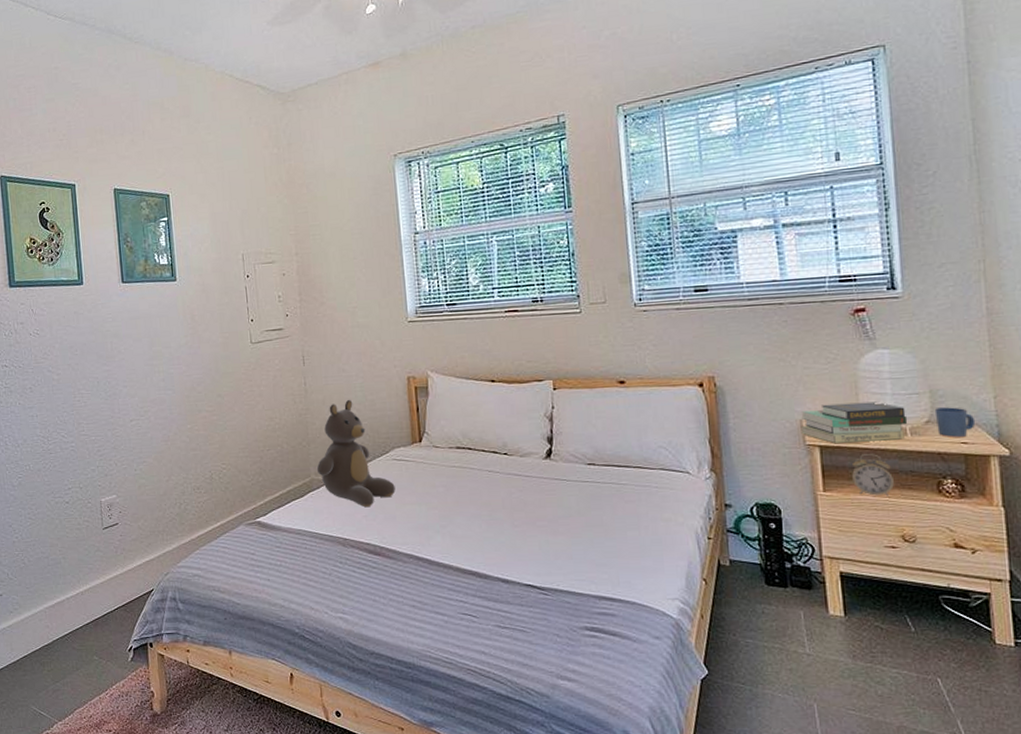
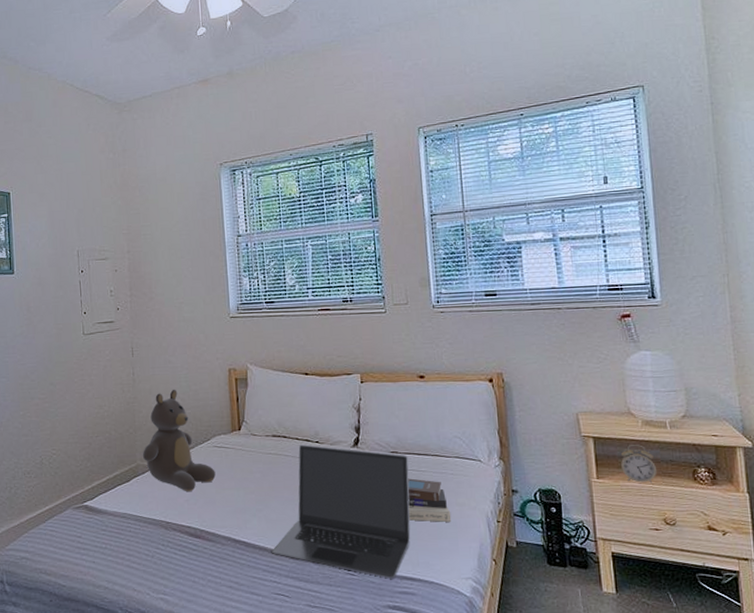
laptop: none [456,456,610,599] -> present [271,444,411,579]
books: none [606,492,656,539] -> present [407,478,452,522]
books: present [800,401,908,443] -> none [577,397,668,435]
mug: present [934,407,976,438] -> none [689,403,724,431]

